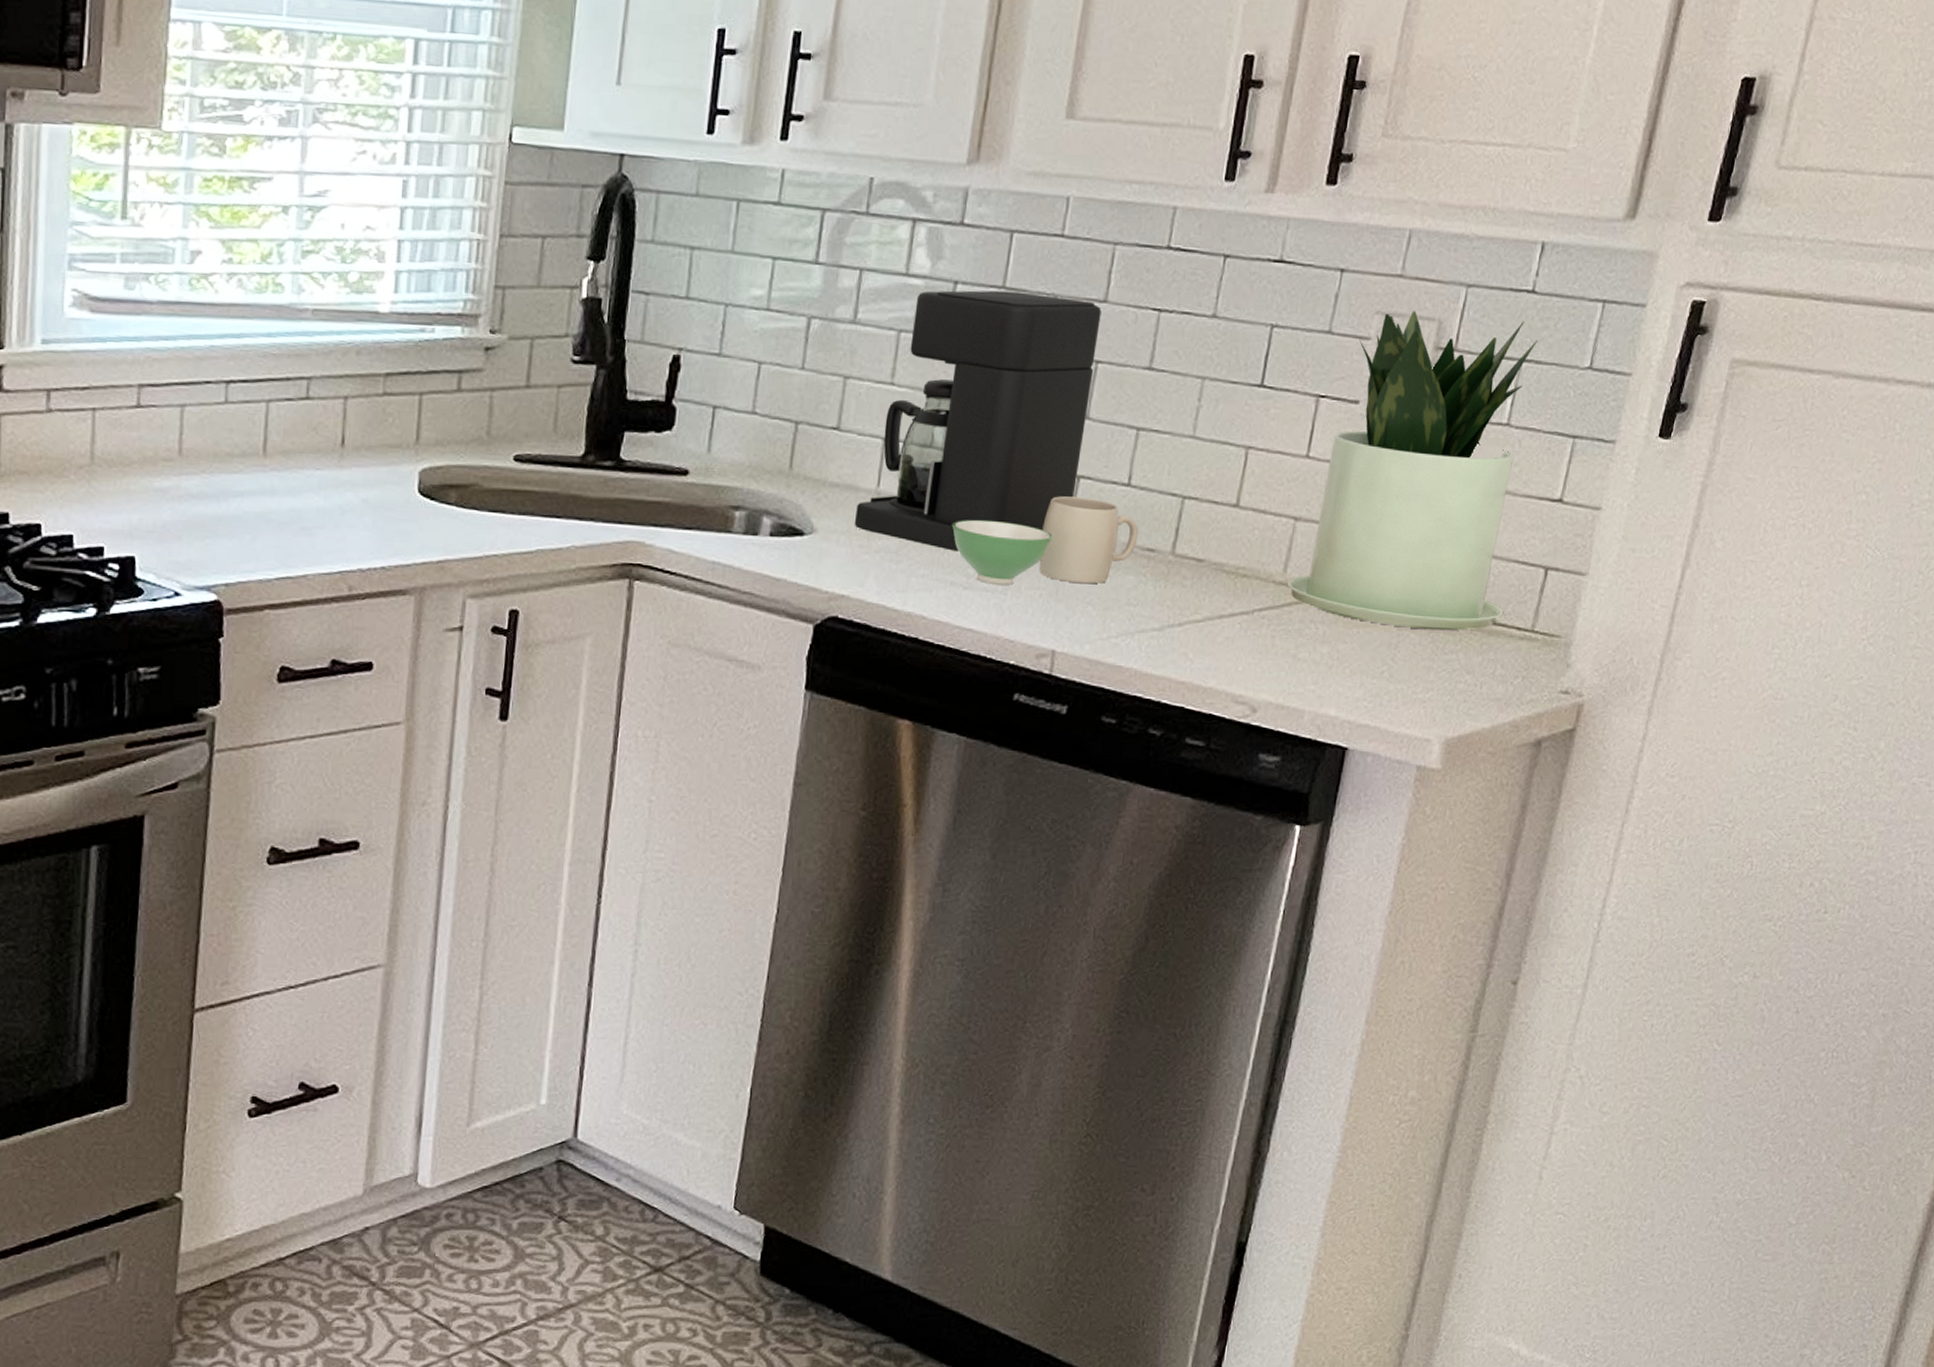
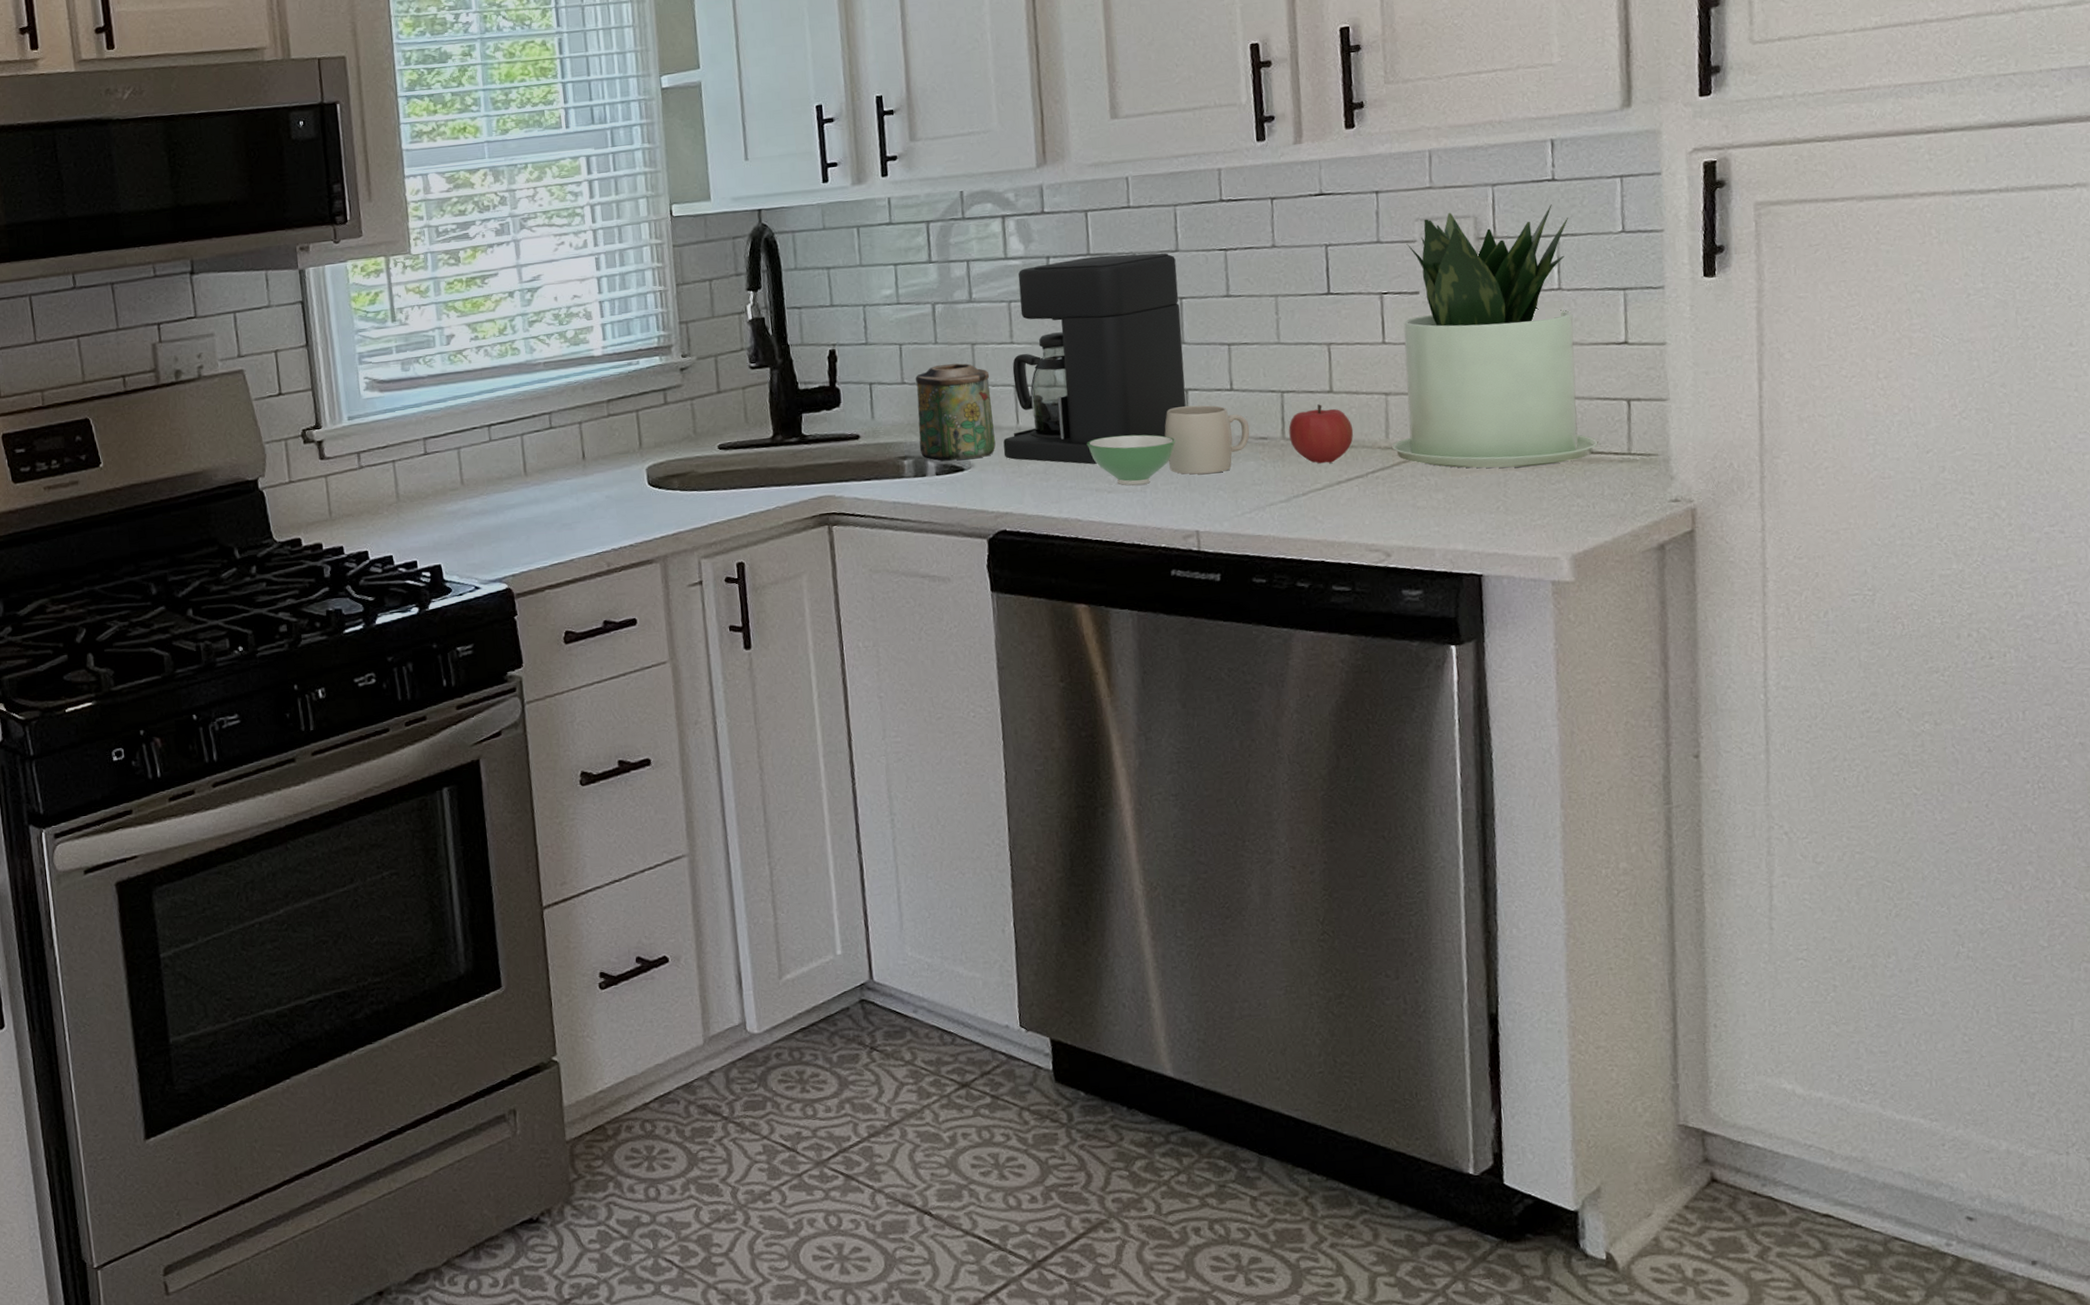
canister: none [757,396,858,522] -> present [916,363,996,461]
fruit: none [1179,519,1251,592] -> present [1288,404,1354,464]

